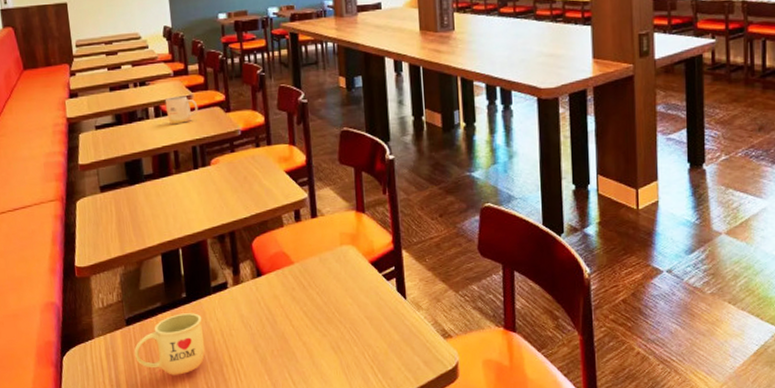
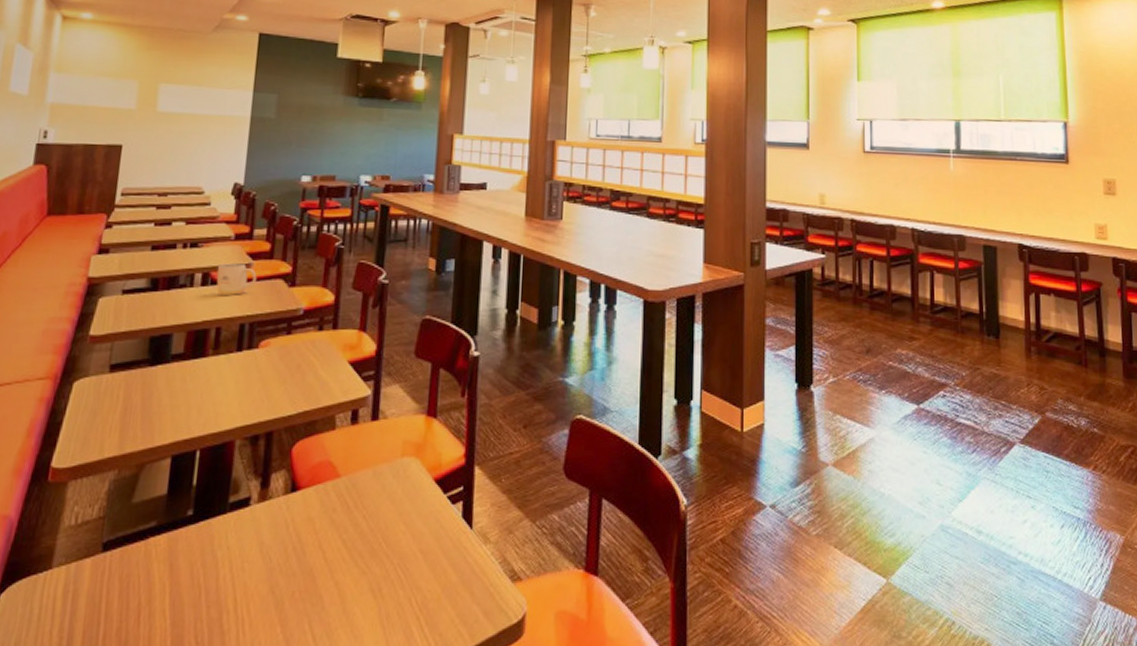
mug: present [133,313,206,375] -> none [102,537,208,624]

